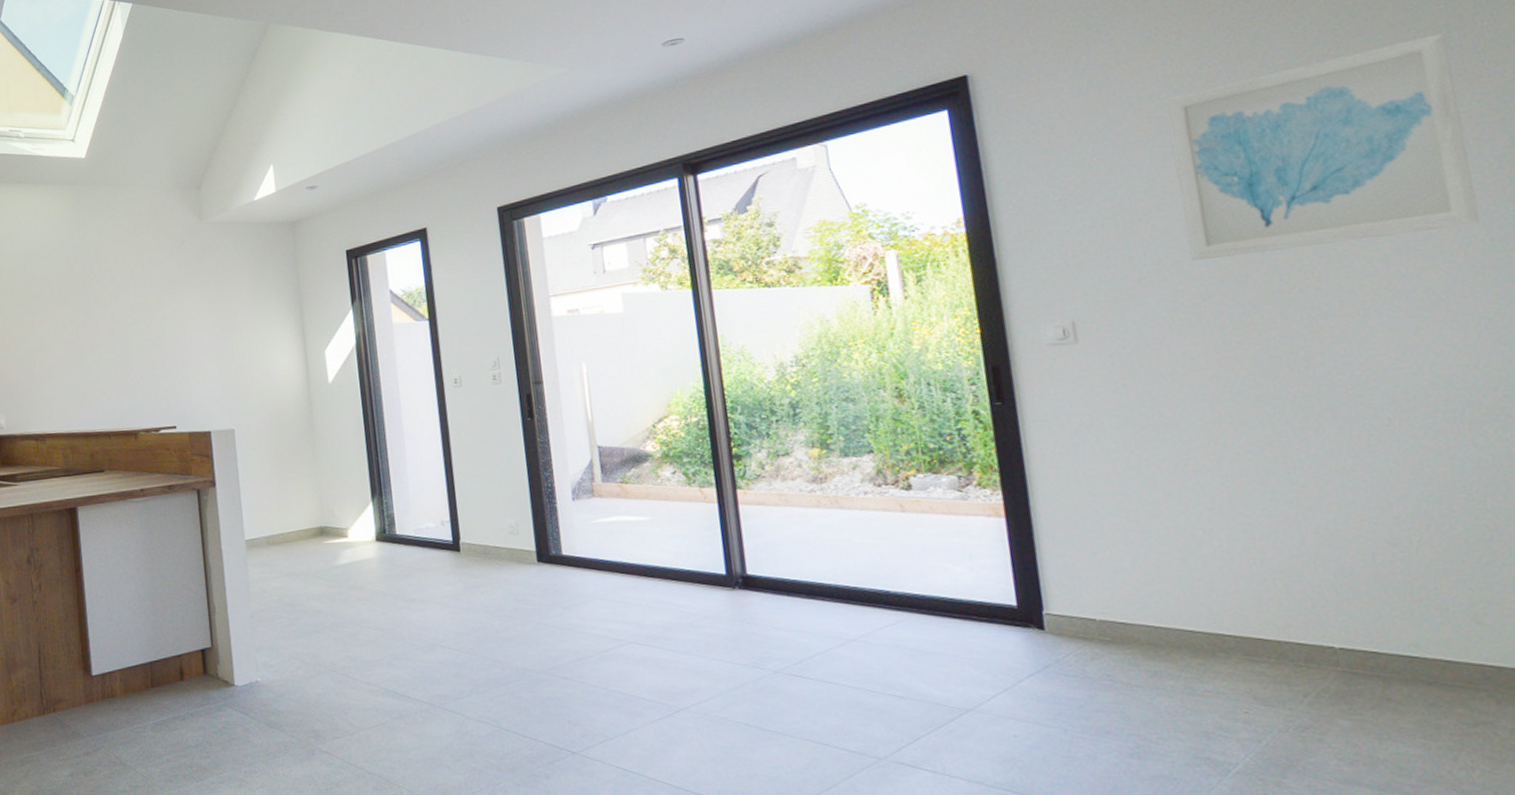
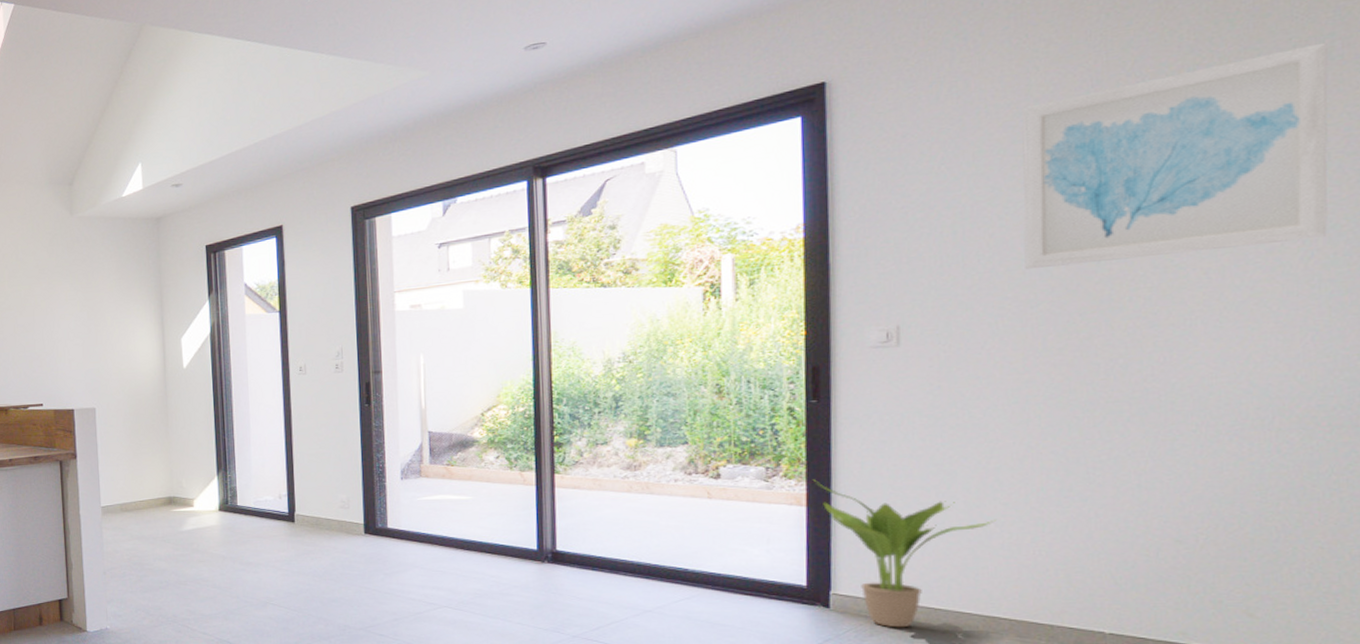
potted plant: none [1008,487,1204,650] -> present [812,479,996,628]

